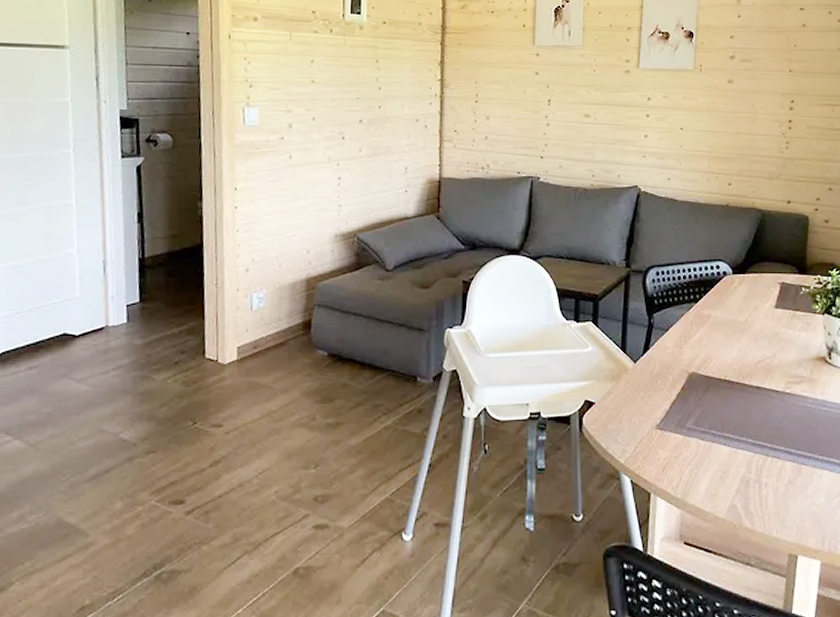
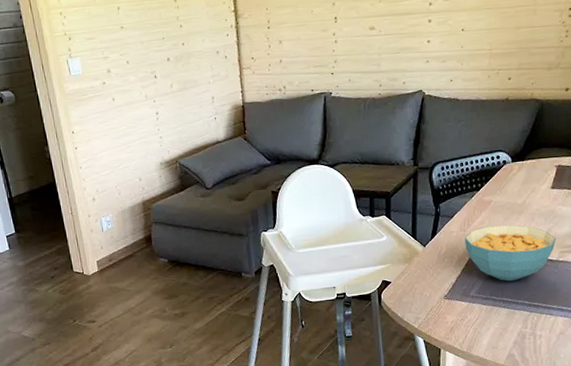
cereal bowl: none [681,345,782,413] -> present [465,225,557,282]

